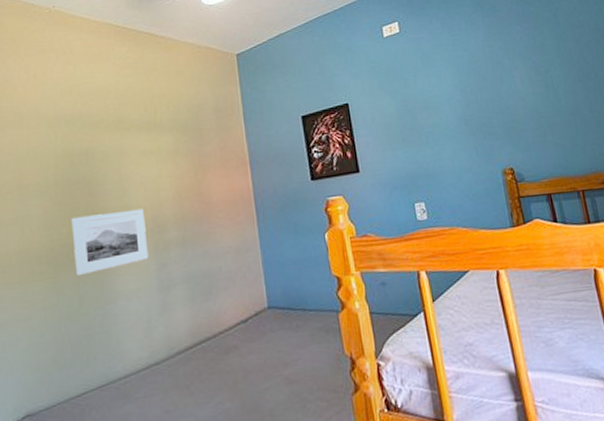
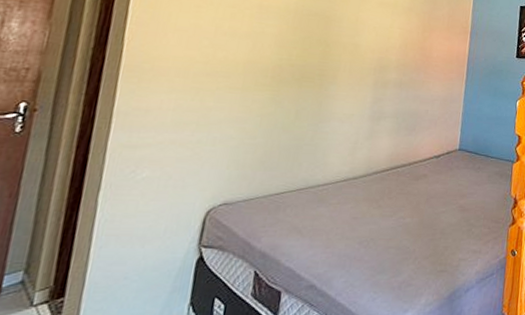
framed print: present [71,208,149,276] -> none [298,43,372,94]

